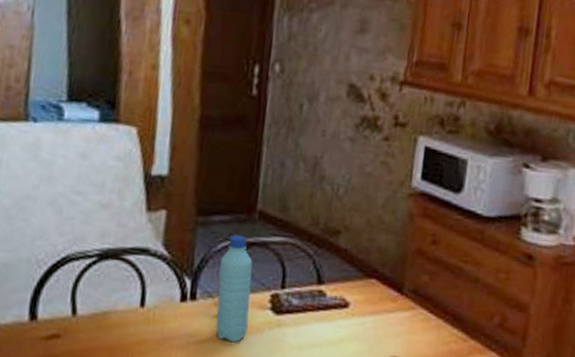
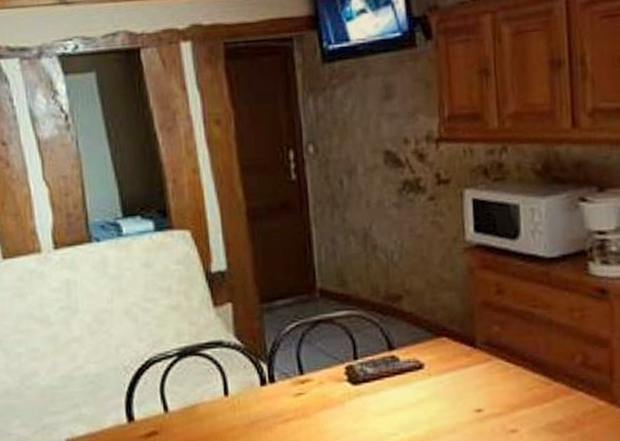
water bottle: present [216,235,253,342] -> none [290,315,329,416]

